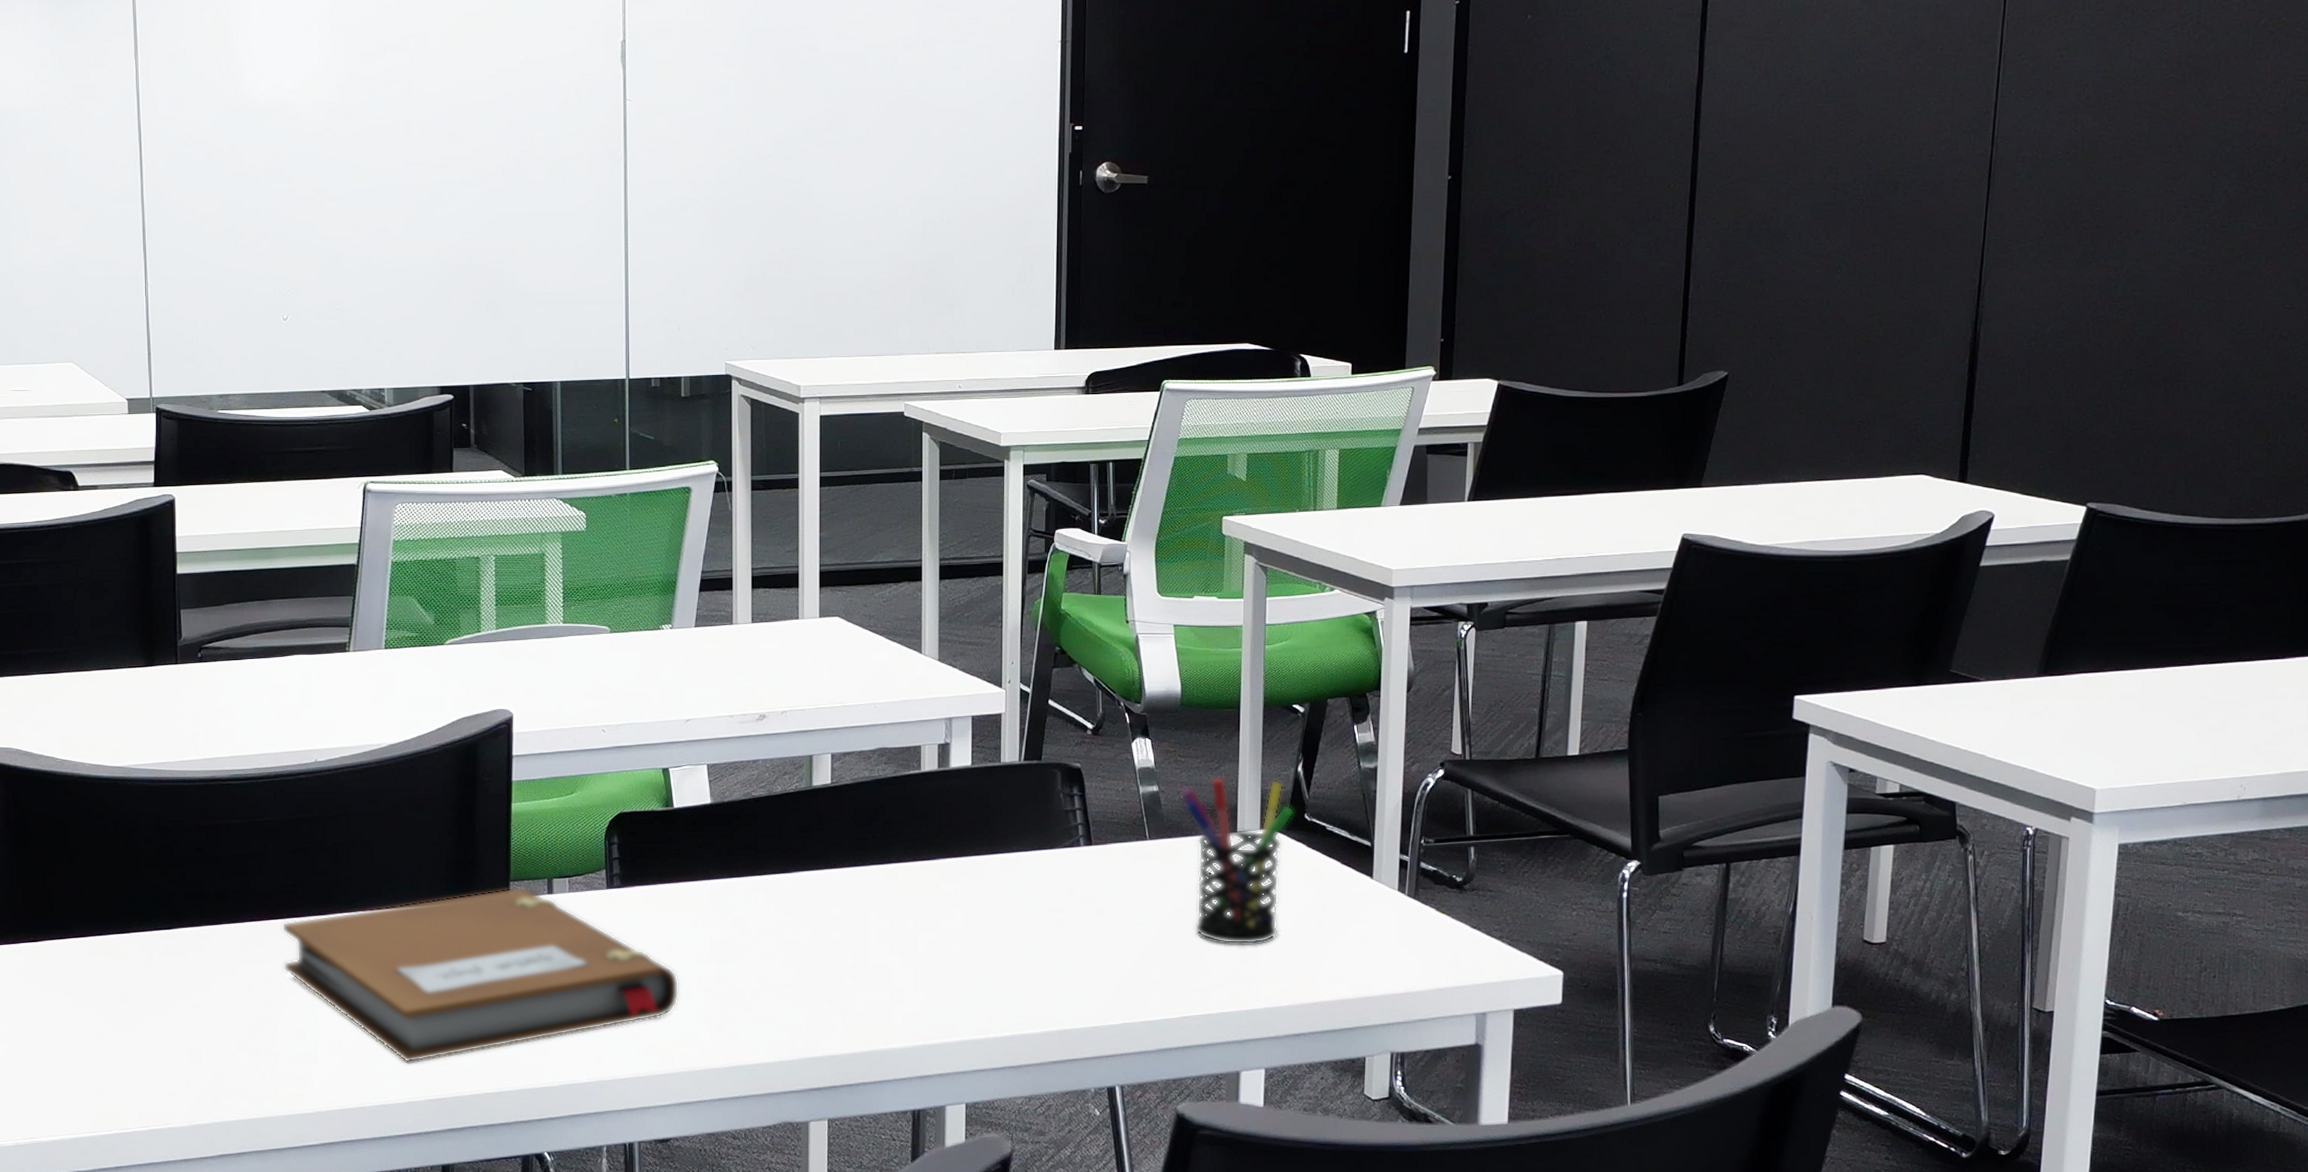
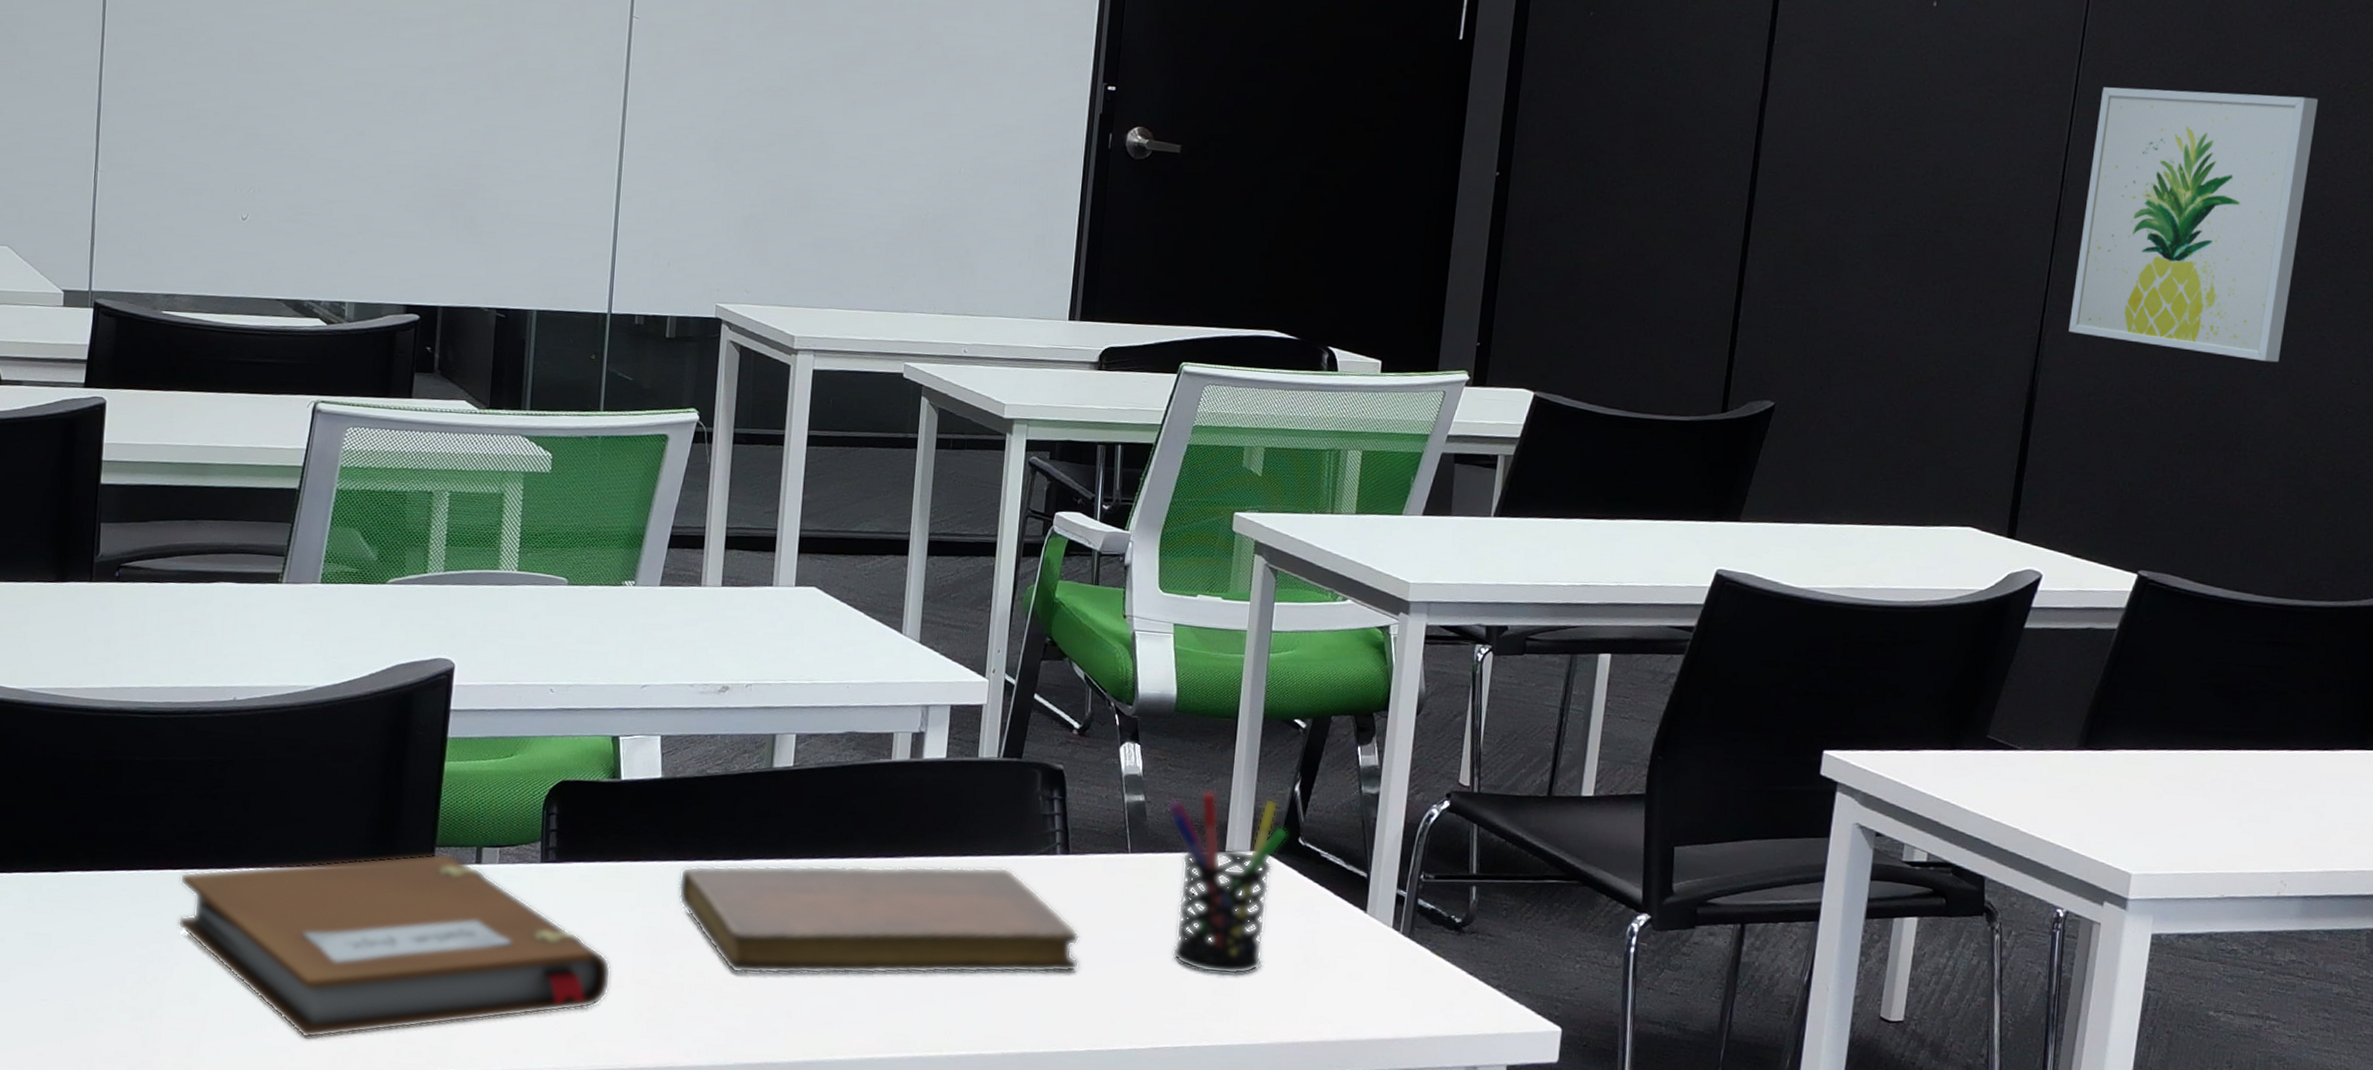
notebook: none [734,861,1109,977] -> present [678,865,1080,975]
wall art: none [2007,36,2239,295] -> present [2069,87,2319,363]

